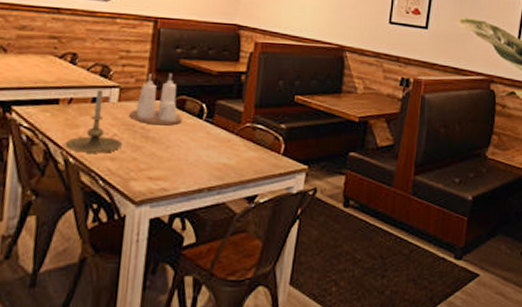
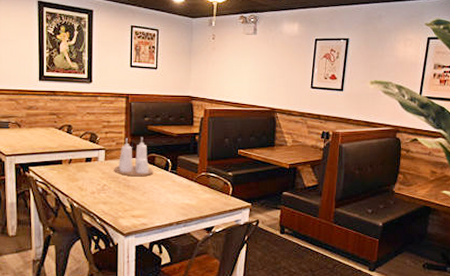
candle holder: present [65,90,123,153] -> none [69,152,111,199]

